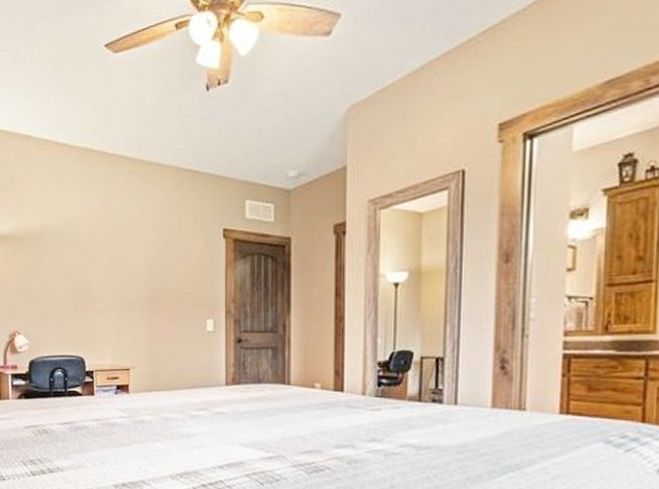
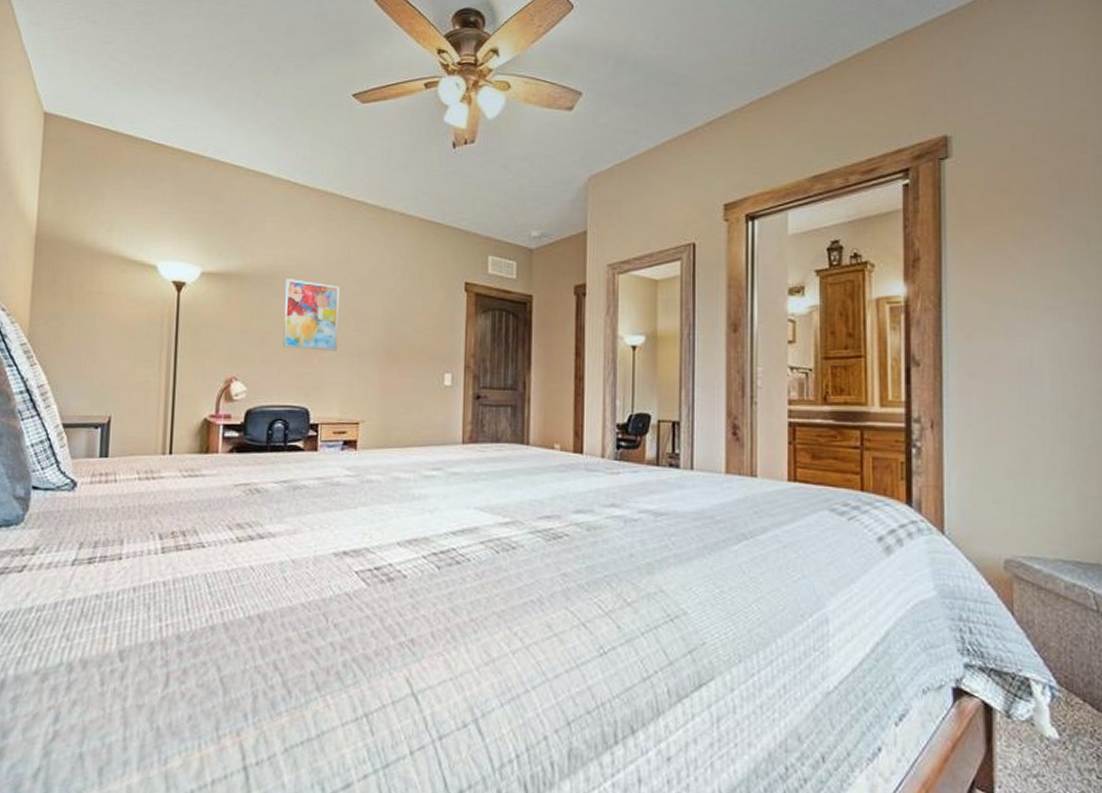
wall art: none [55,236,106,303] -> present [283,279,340,351]

